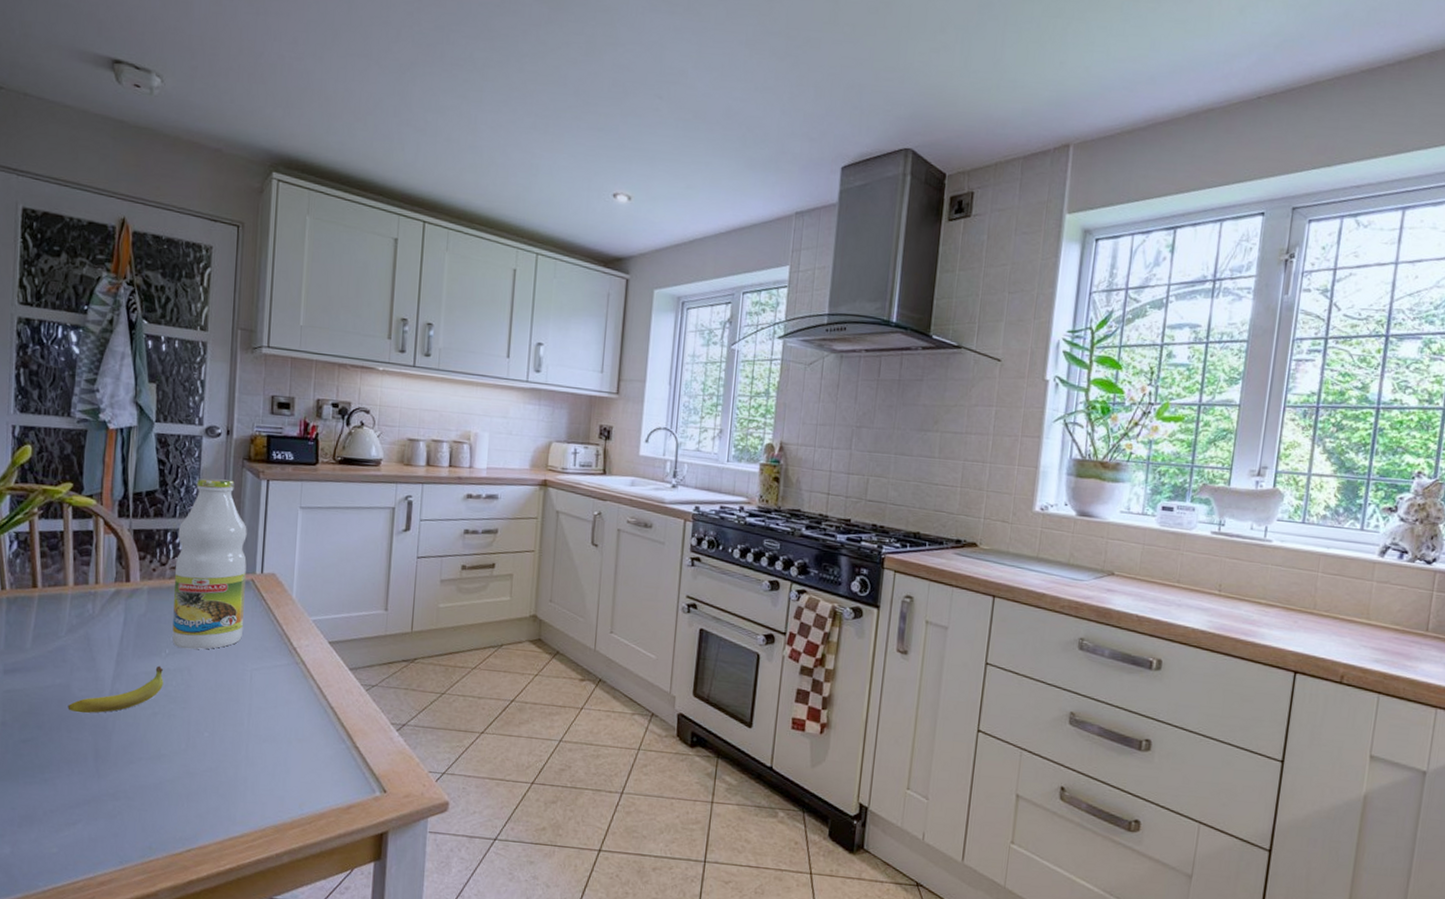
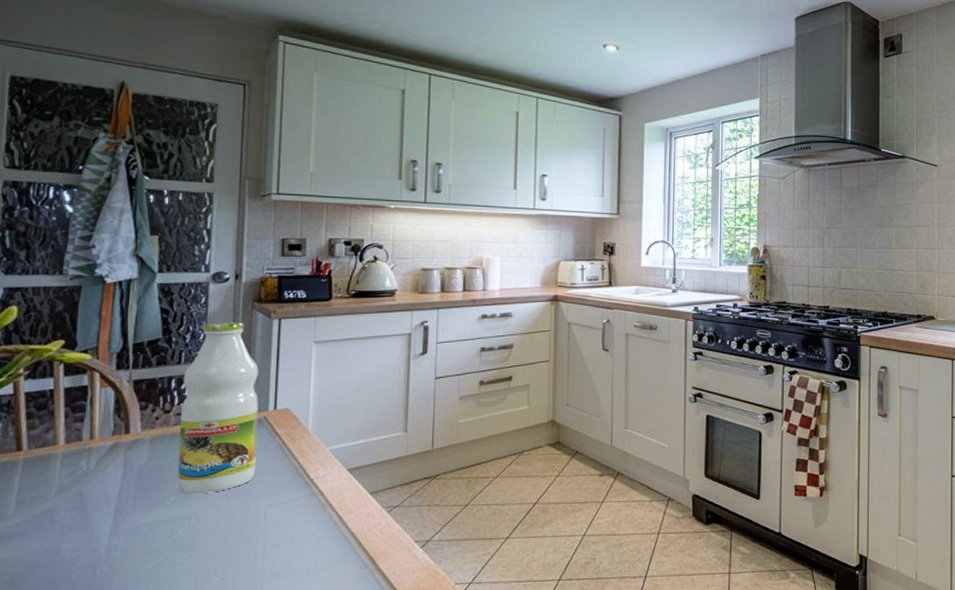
fruit: present [67,665,163,714] -> none [57,515,168,576]

